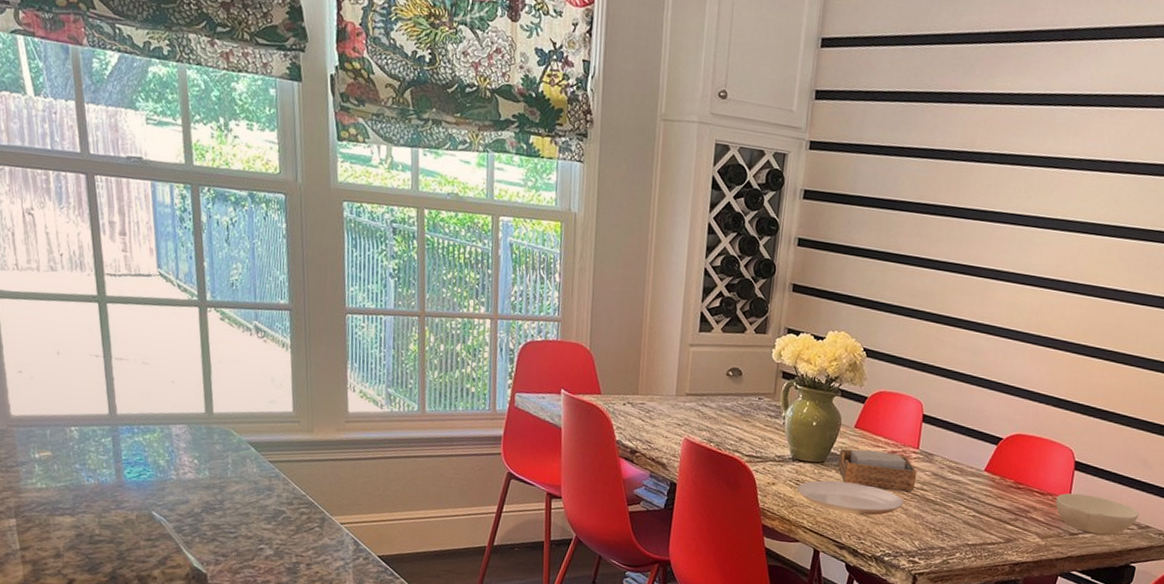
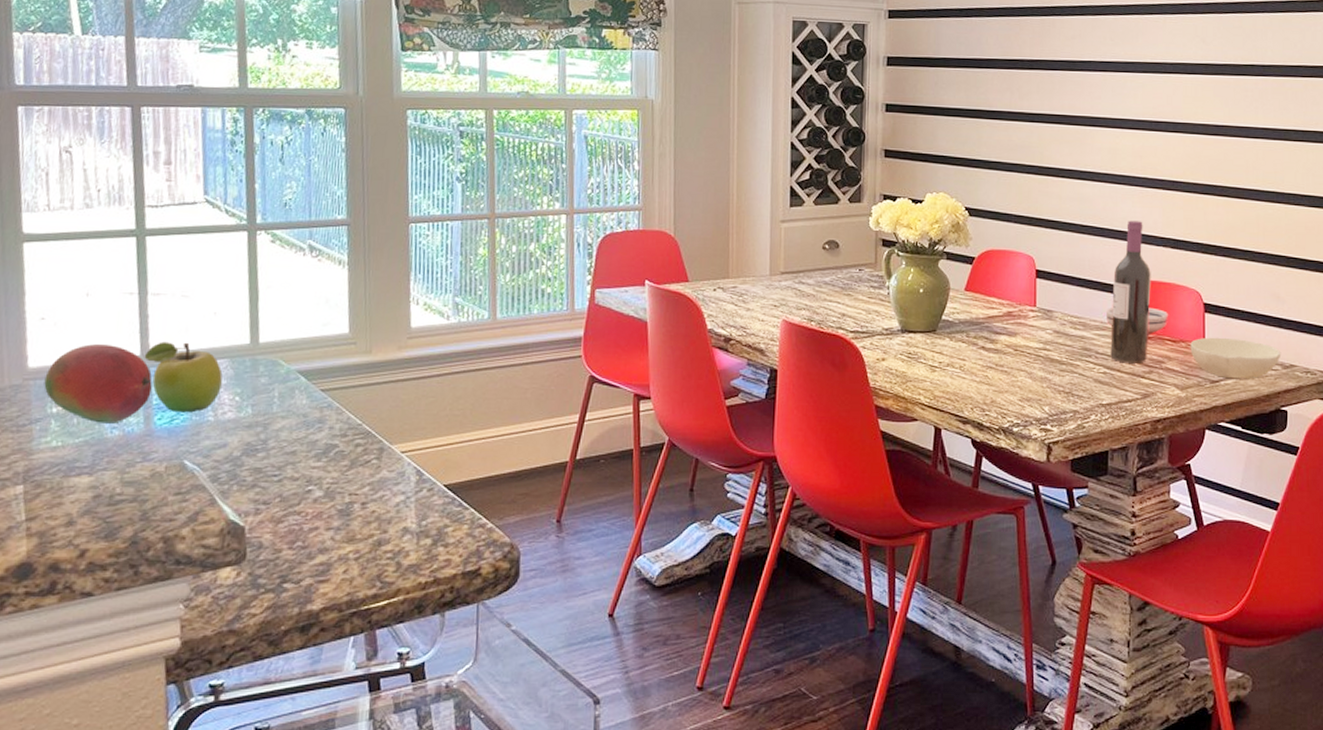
fruit: none [26,399,121,473] -> present [44,344,152,424]
fruit: none [112,403,182,471] -> present [144,342,223,413]
plate: present [796,480,904,516] -> none [909,349,1027,384]
napkin holder: present [837,448,917,492] -> none [951,312,1038,353]
wine bottle: none [981,376,1031,511] -> present [1110,220,1151,363]
bowl: none [982,456,1041,486] -> present [1106,307,1169,335]

